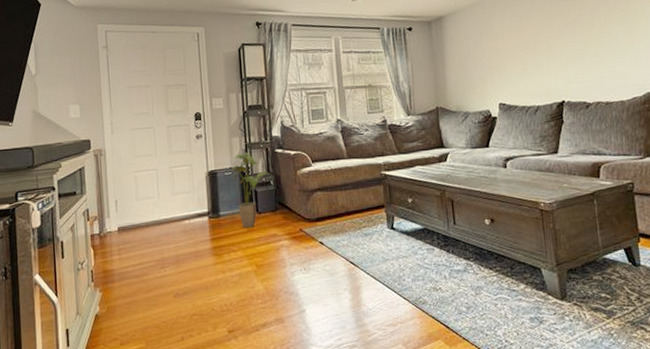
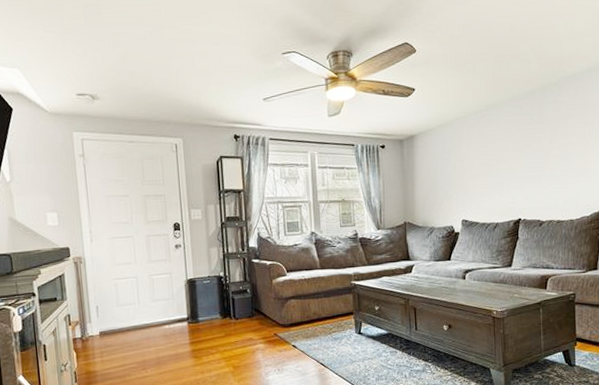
house plant: present [231,152,269,228] -> none [210,262,246,333]

